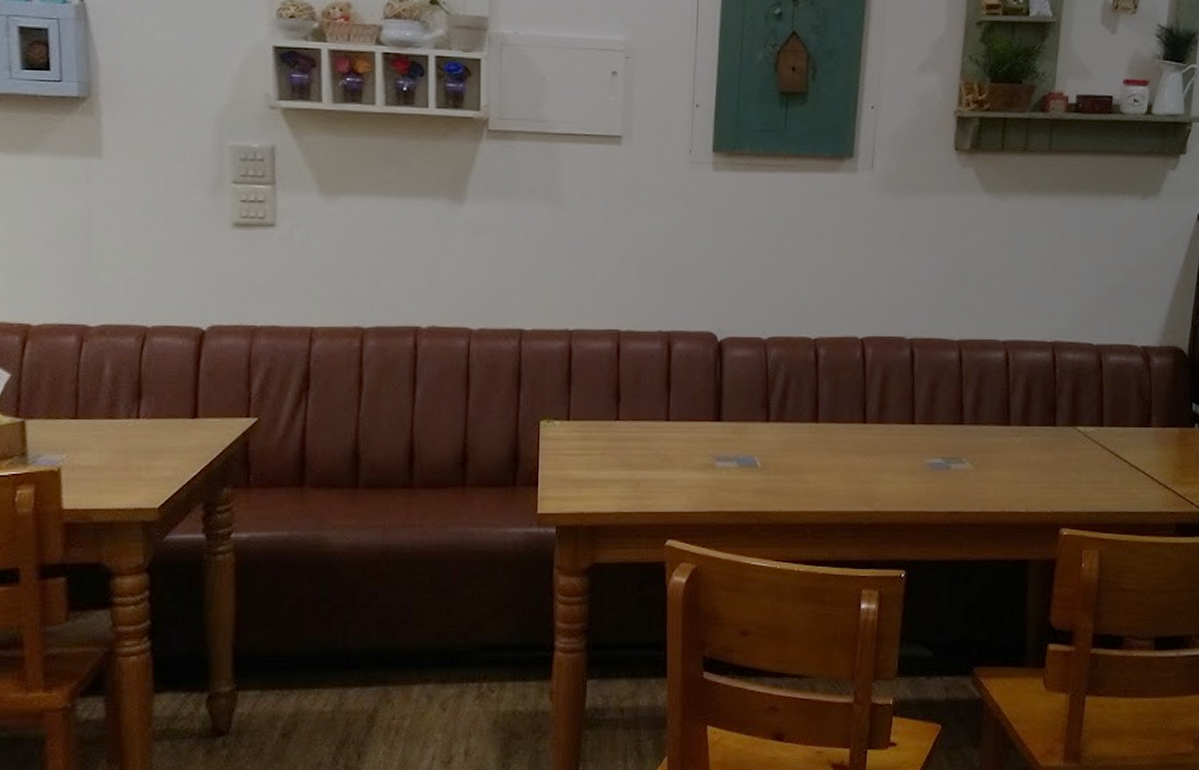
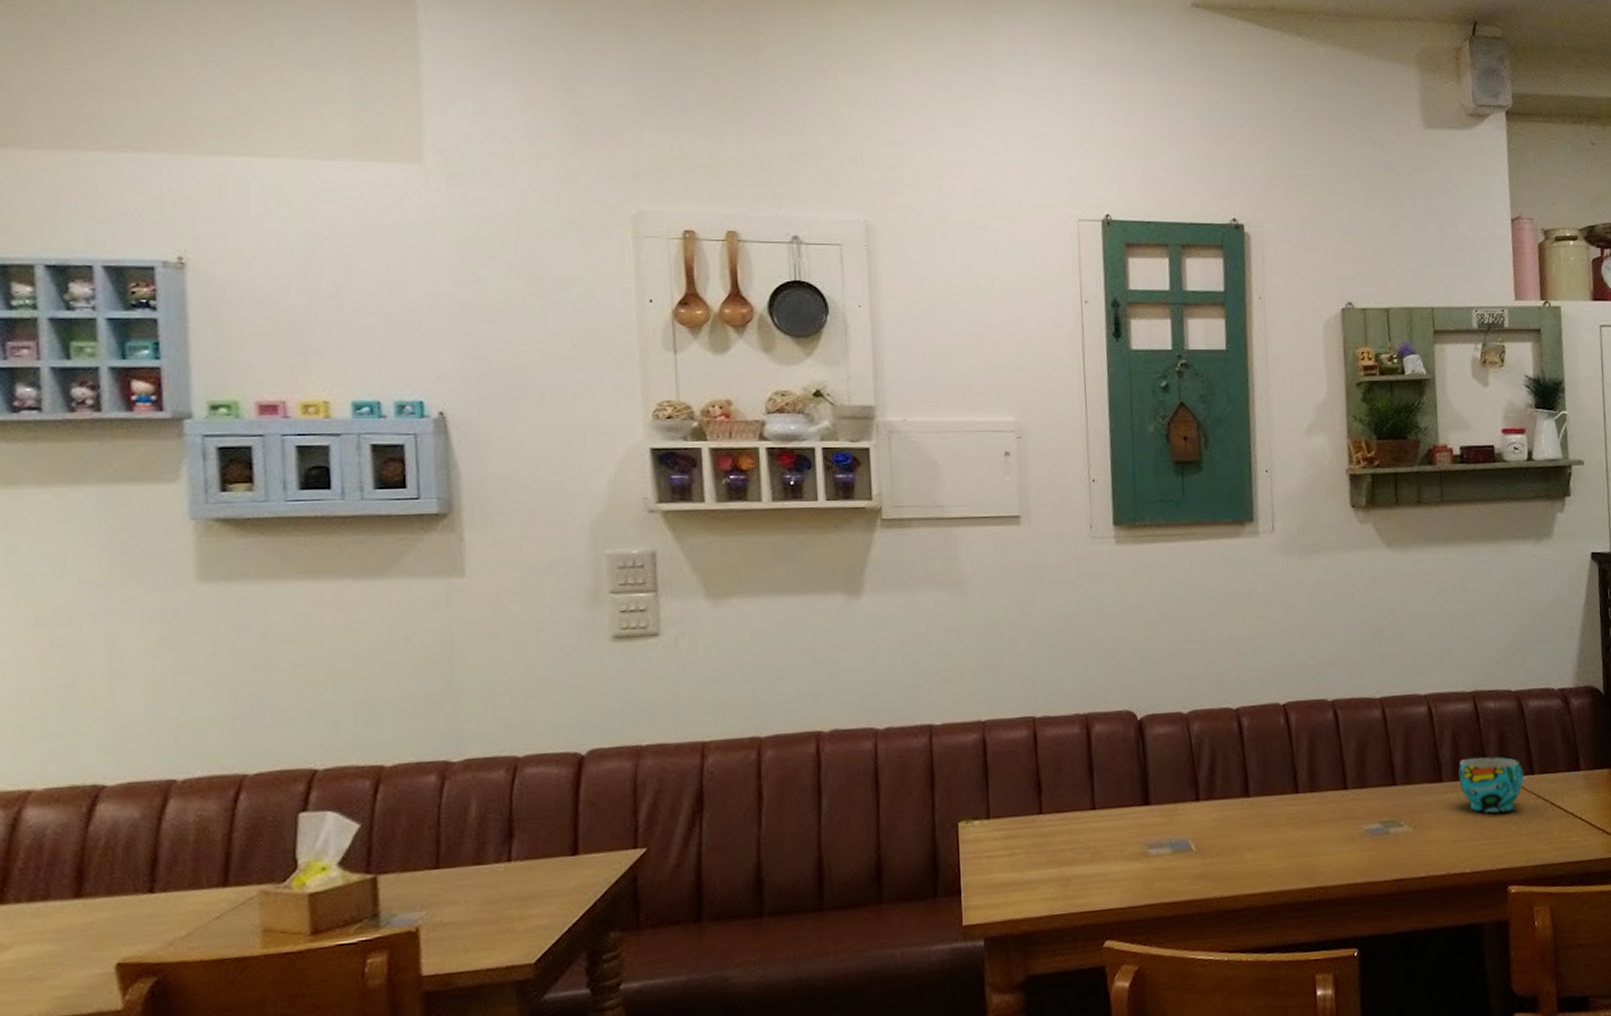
cup: none [1027,405,1094,459] -> present [1458,757,1525,813]

